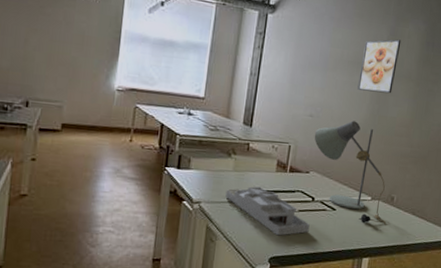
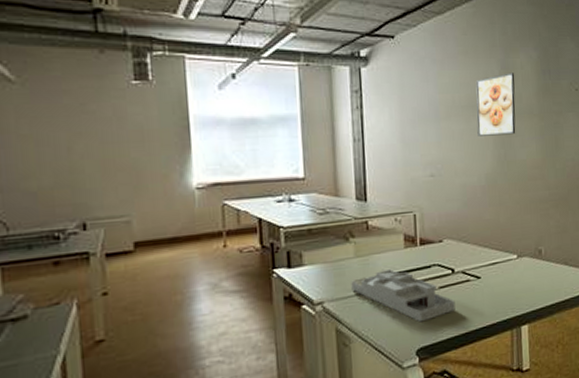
desk lamp: present [314,121,386,224] -> none [439,172,538,287]

